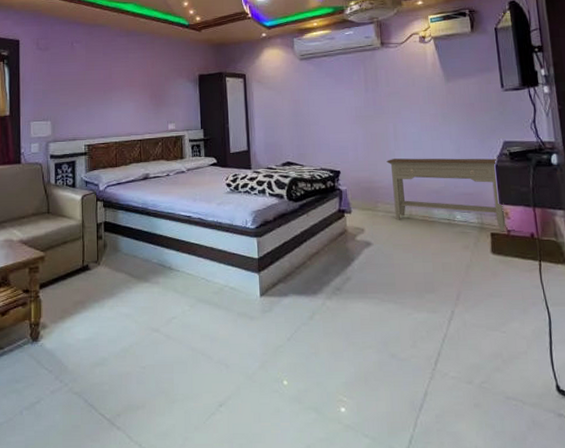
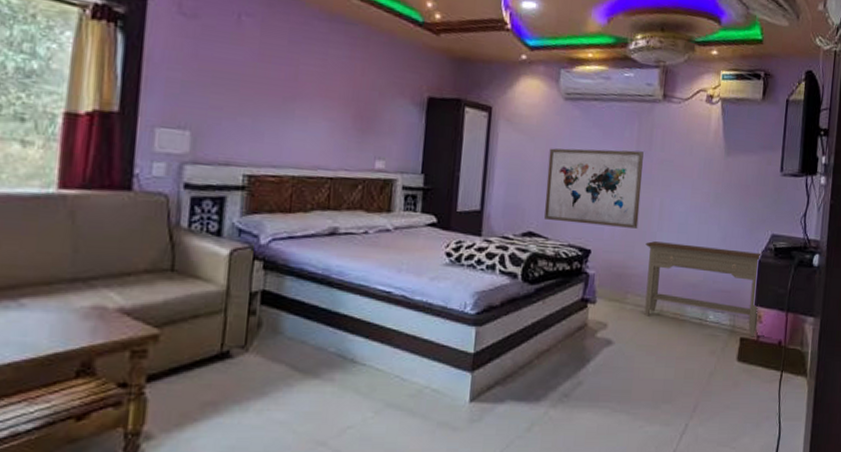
wall art: none [294,89,377,152] -> present [544,148,644,229]

